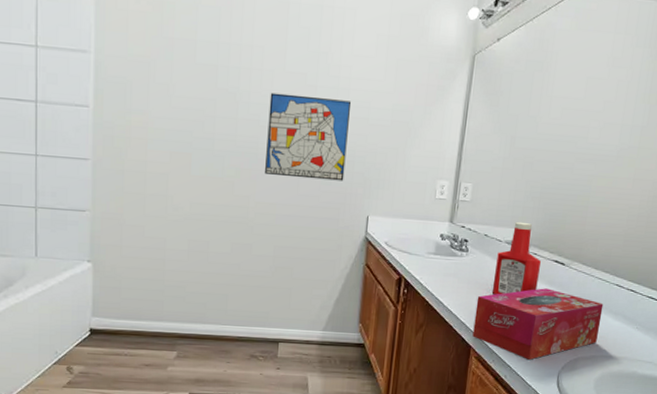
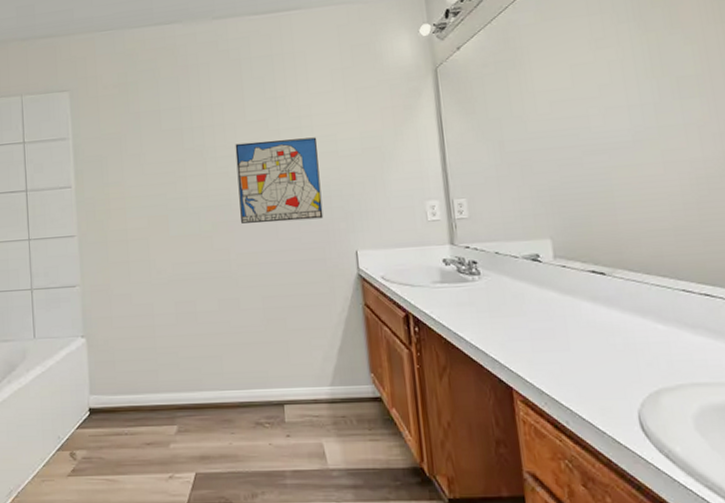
tissue box: present [472,288,604,360] -> none [504,305,679,398]
ketchup bottle: present [492,222,541,295] -> none [516,232,578,321]

